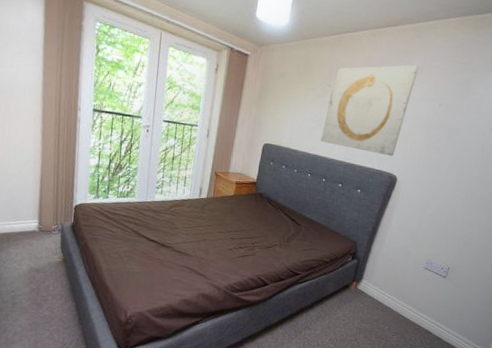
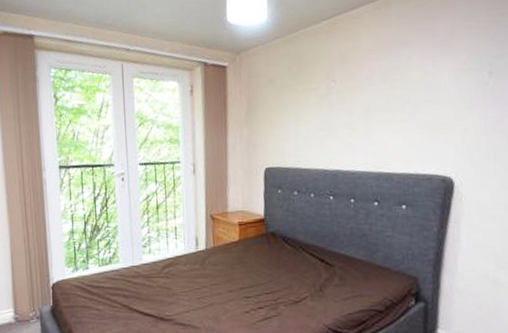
wall art: present [321,64,419,156] -> none [336,30,448,153]

